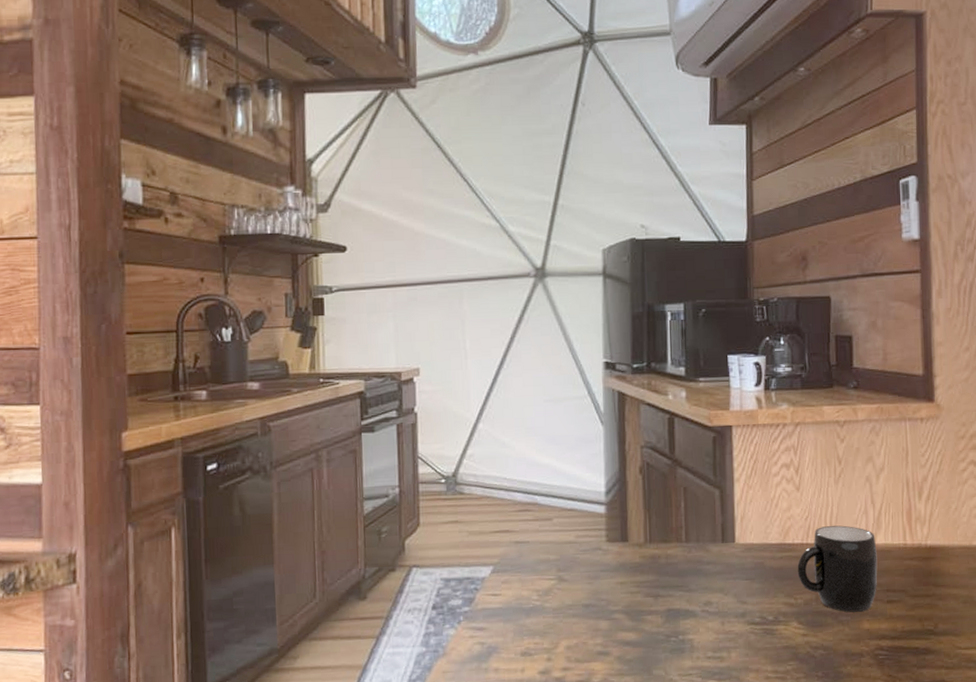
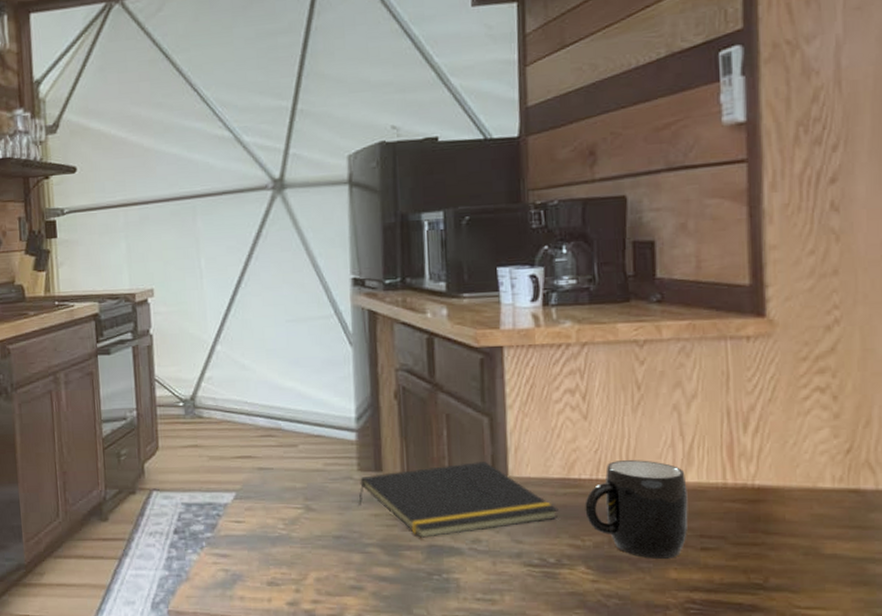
notepad: none [606,530,776,603] -> present [358,462,559,538]

